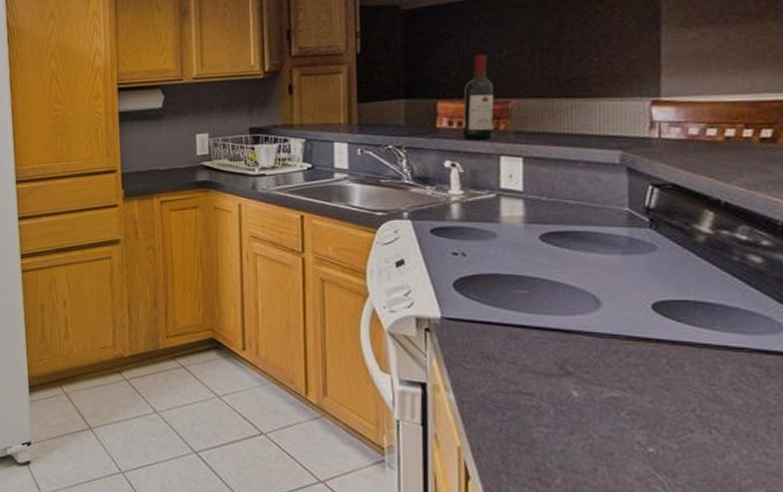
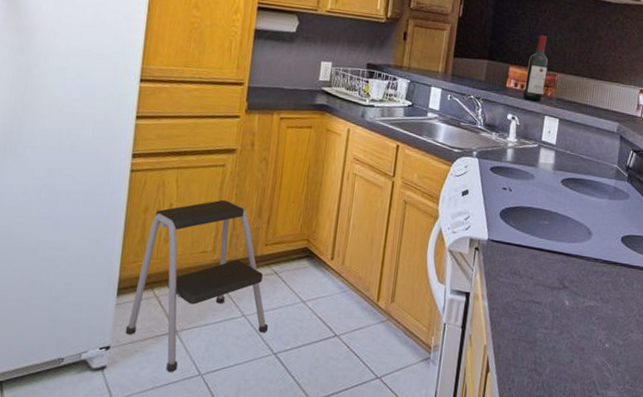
step stool: none [42,293,184,468] -> present [125,199,268,372]

